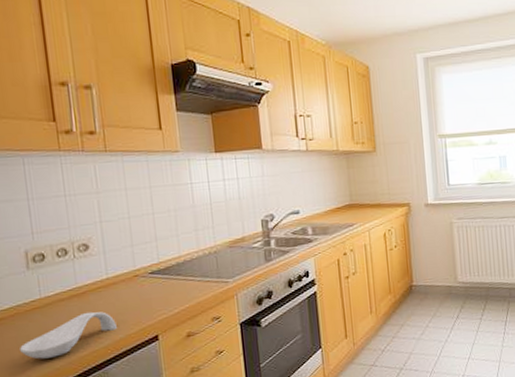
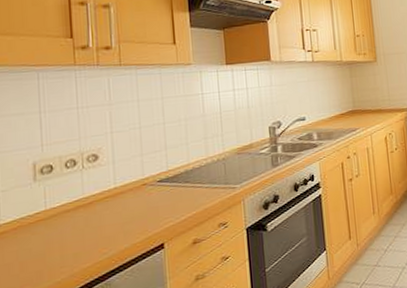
spoon rest: present [20,311,117,359] -> none [20,221,122,273]

